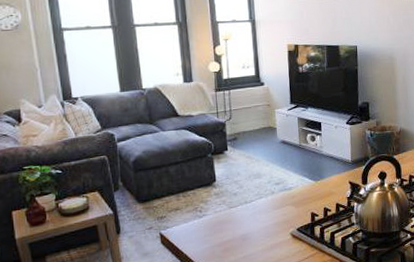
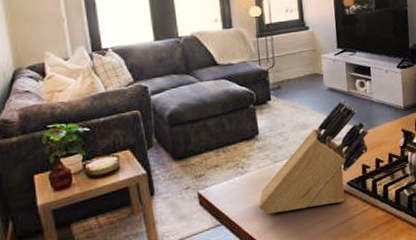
knife block: none [214,152,319,255] -> present [258,99,369,214]

